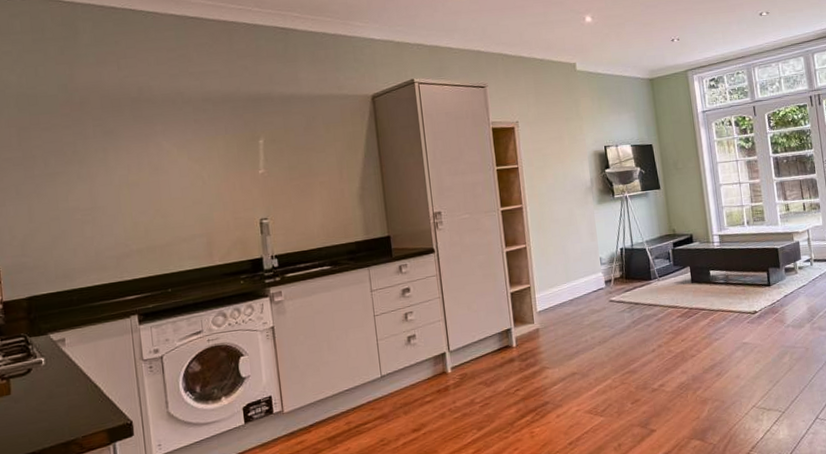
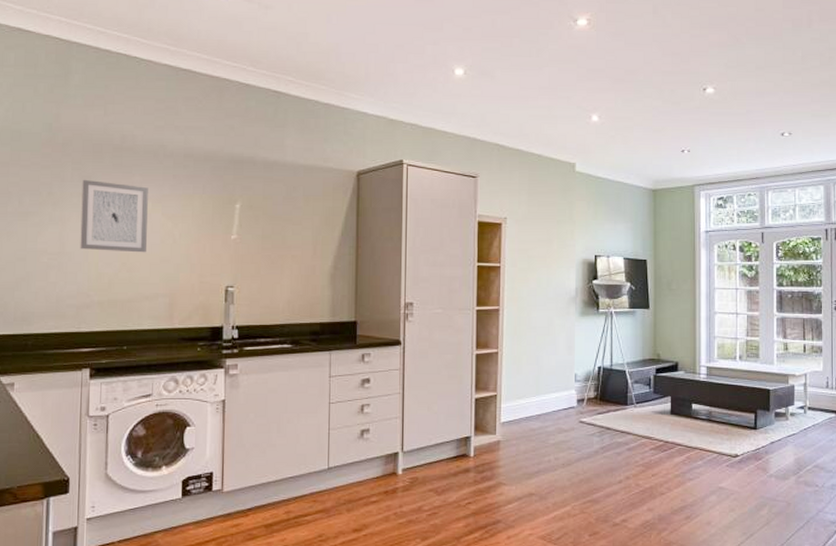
wall art: none [105,134,178,202] -> present [80,179,148,253]

